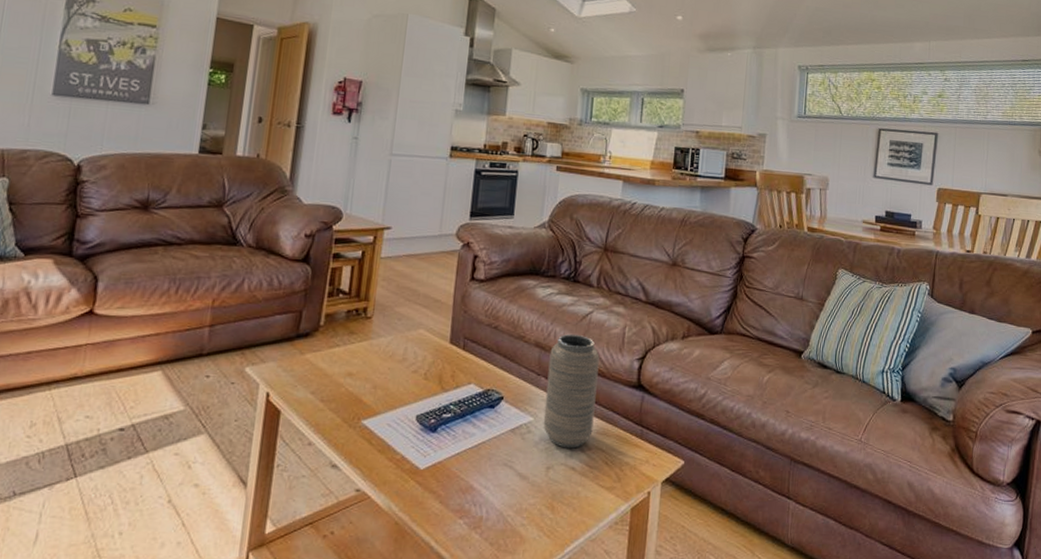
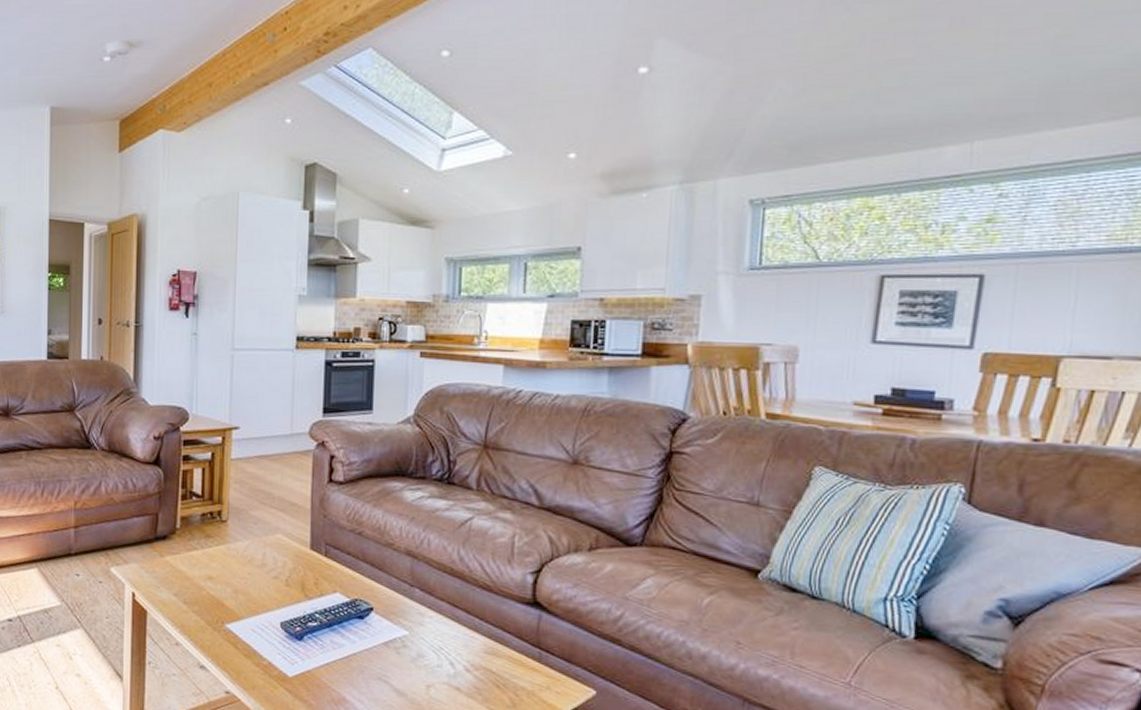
vase: present [543,334,600,449] -> none [420,542,484,668]

